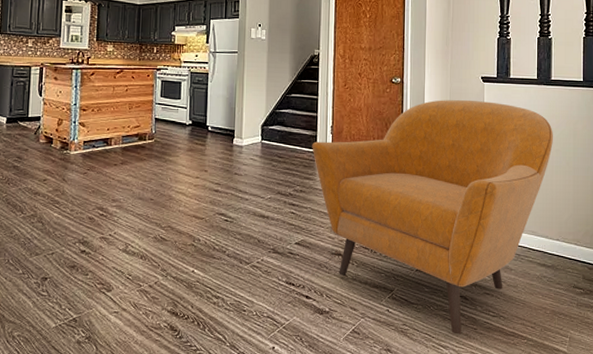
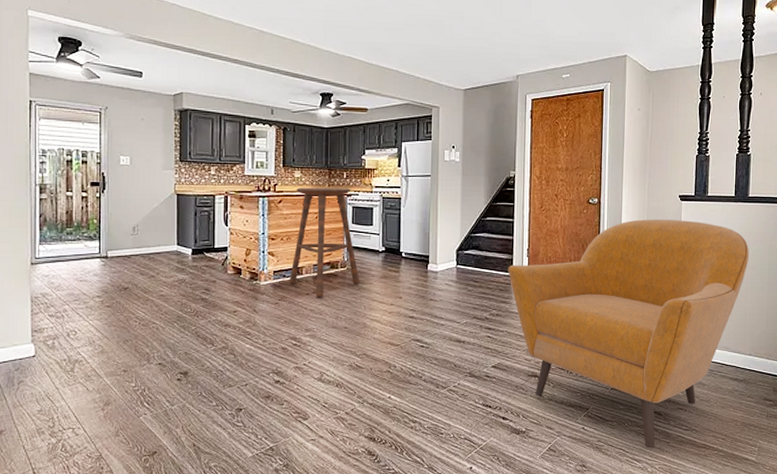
bar stool: none [98,61,167,169] -> present [289,187,360,298]

